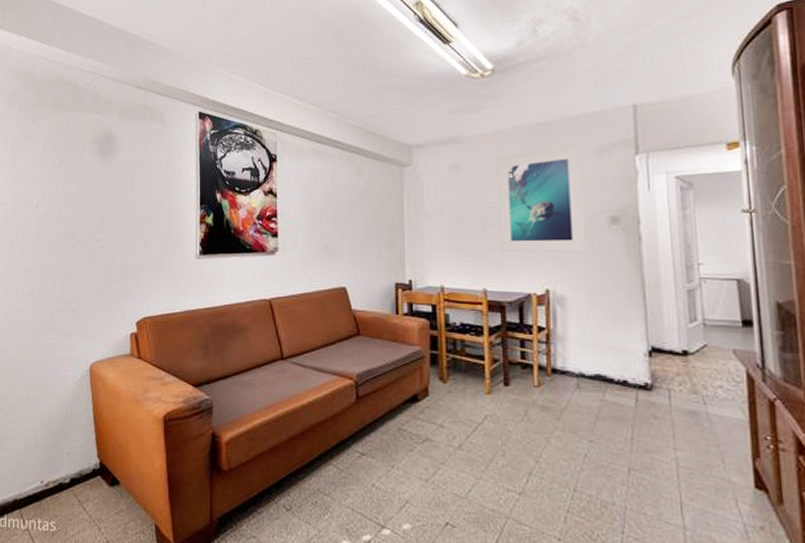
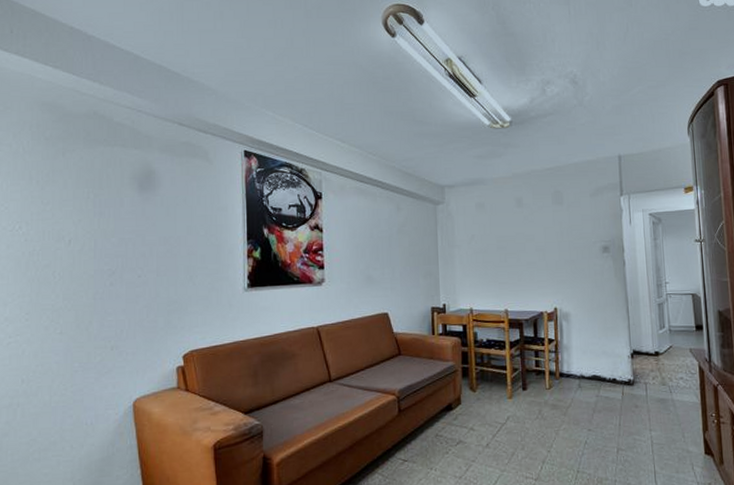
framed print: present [495,145,588,253] -> none [513,187,586,278]

